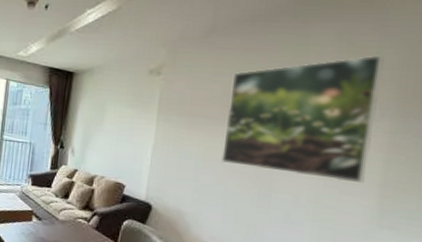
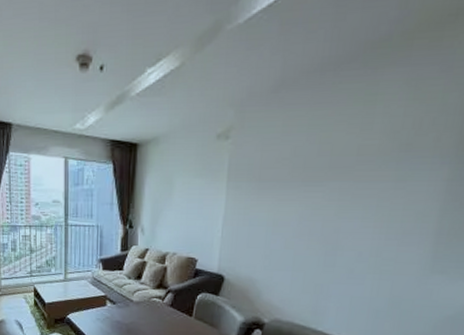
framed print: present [221,55,384,184] -> none [290,100,448,234]

